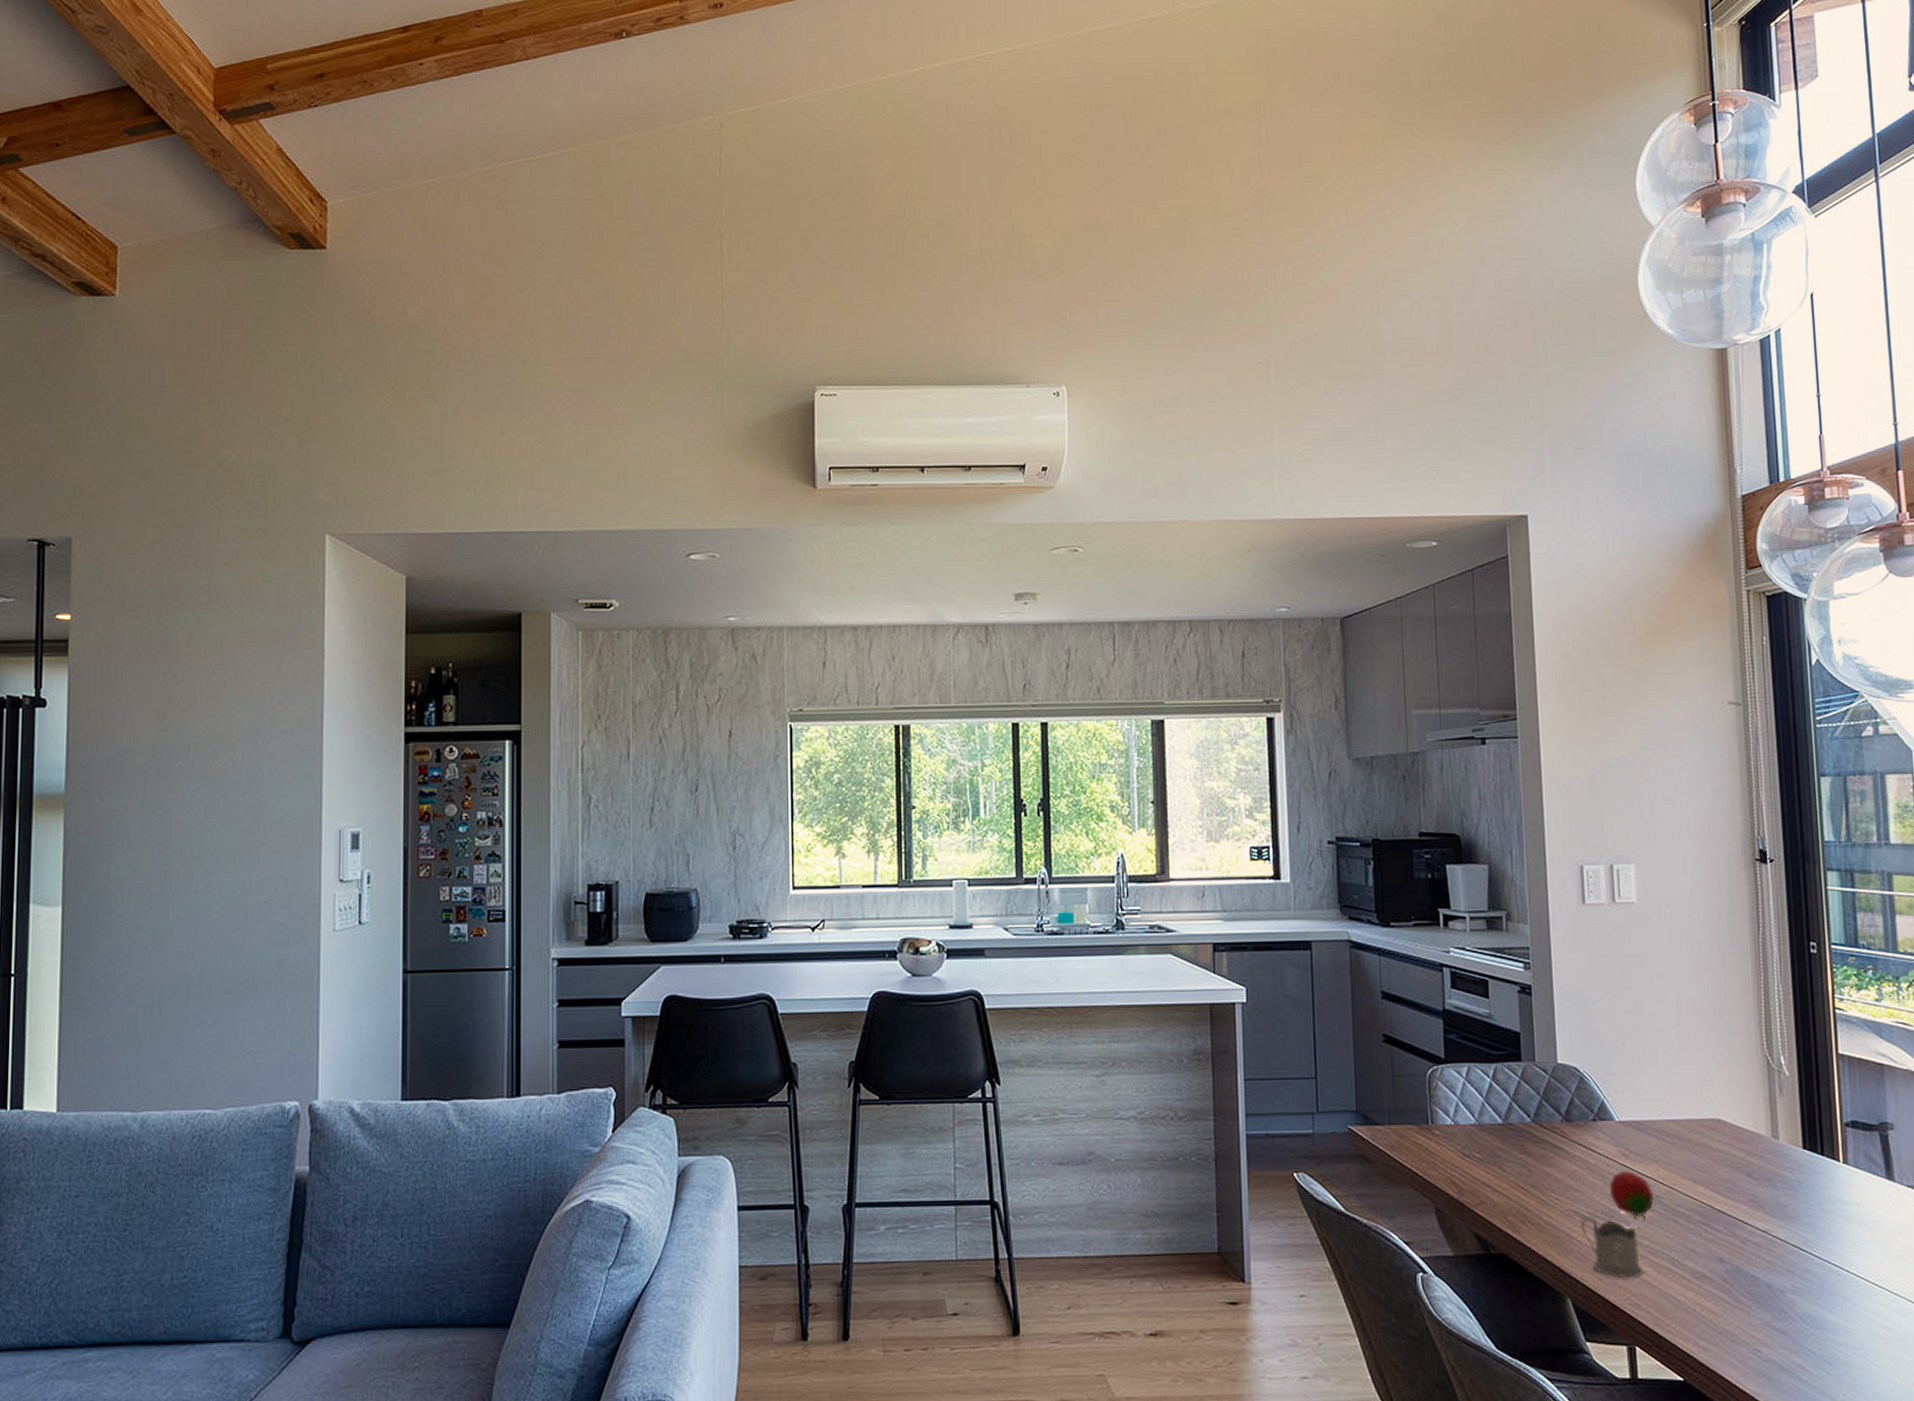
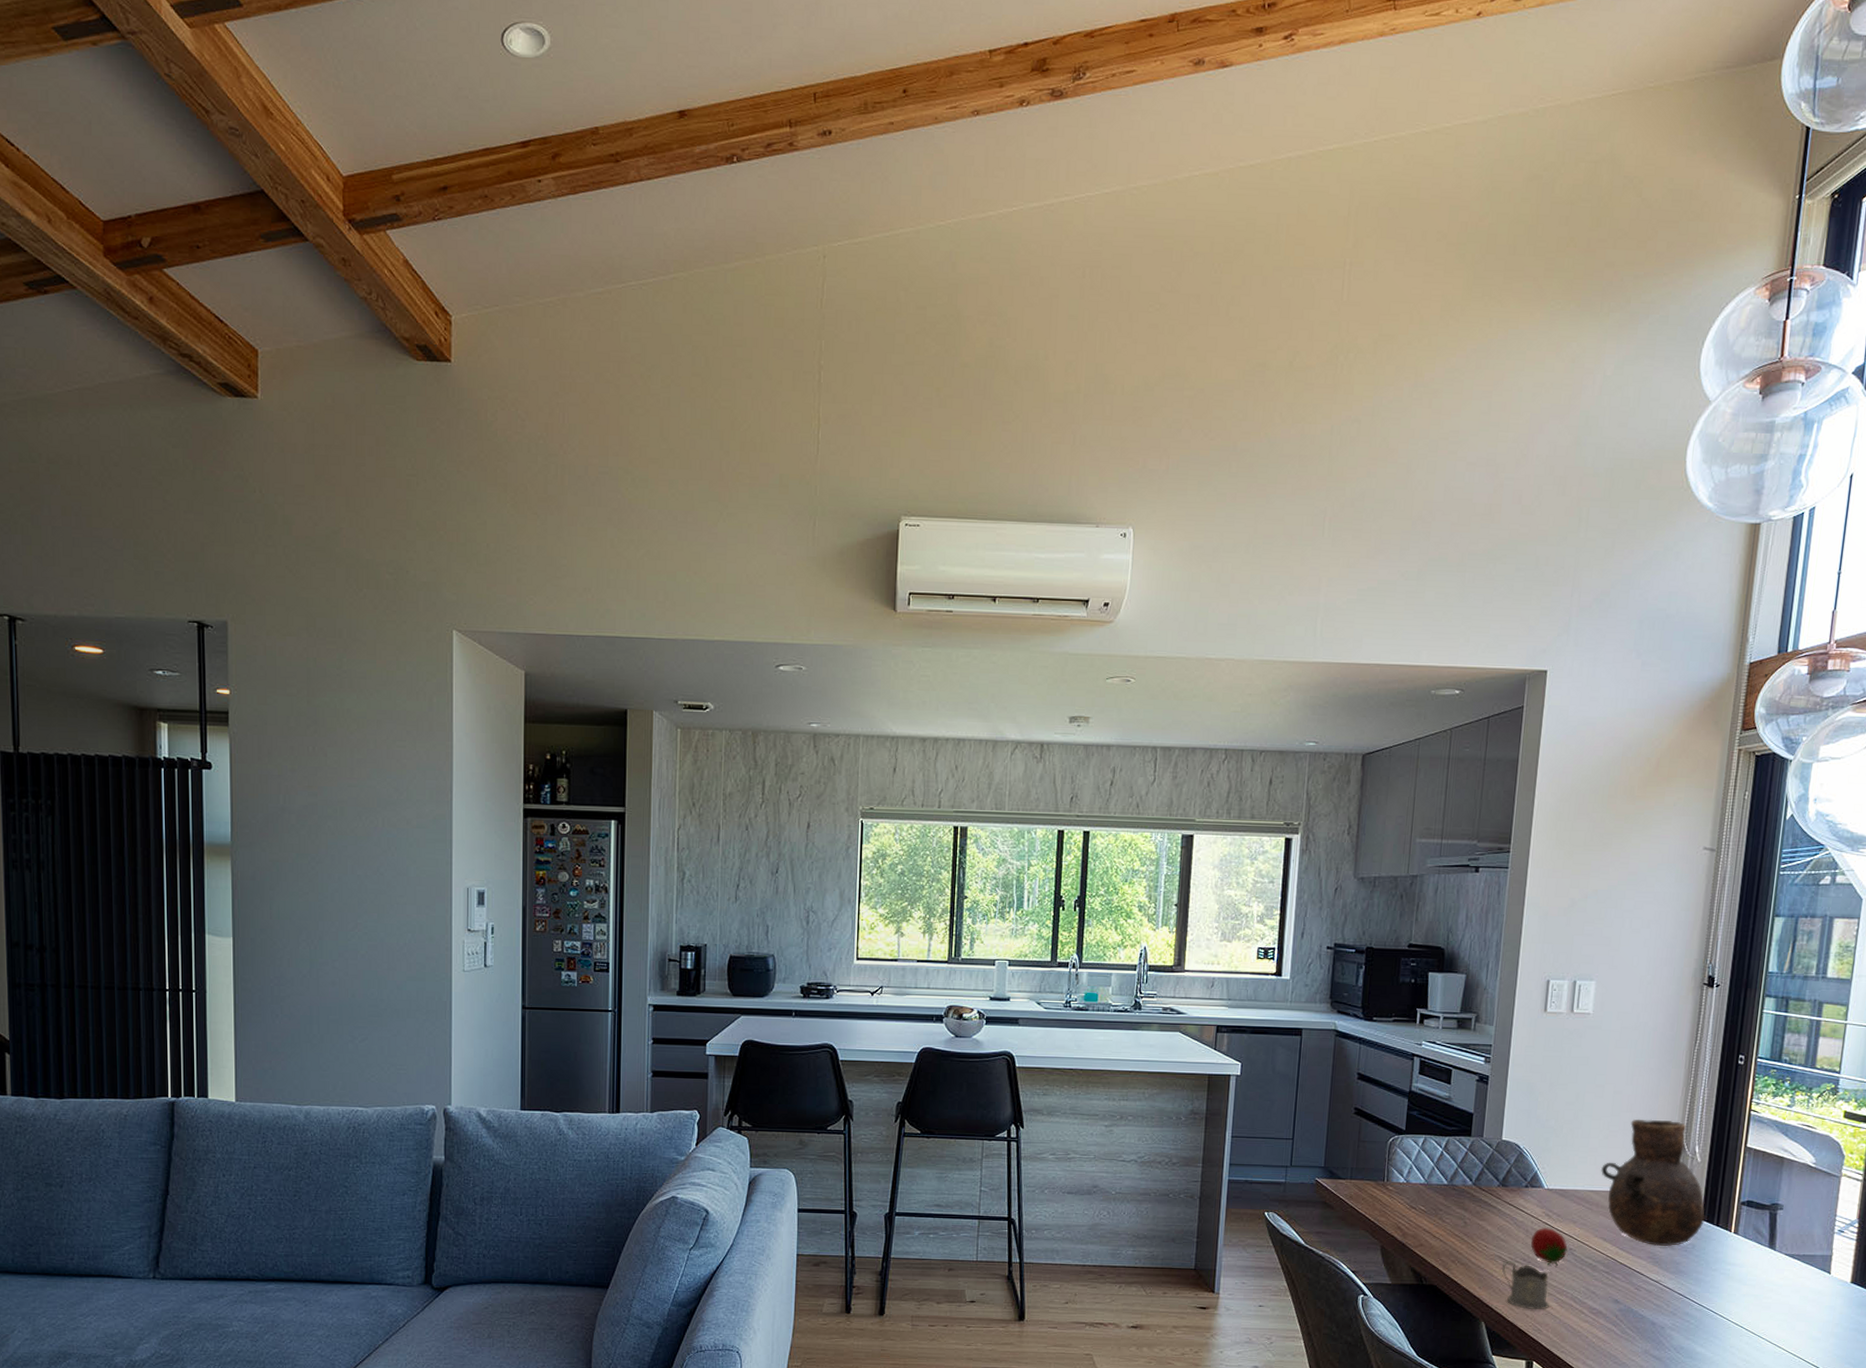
vase: none [1676,1026,1807,1186] -> present [1600,1119,1706,1247]

